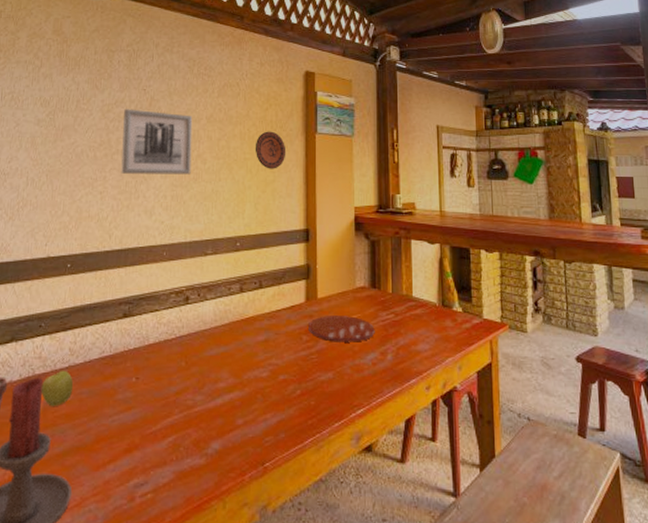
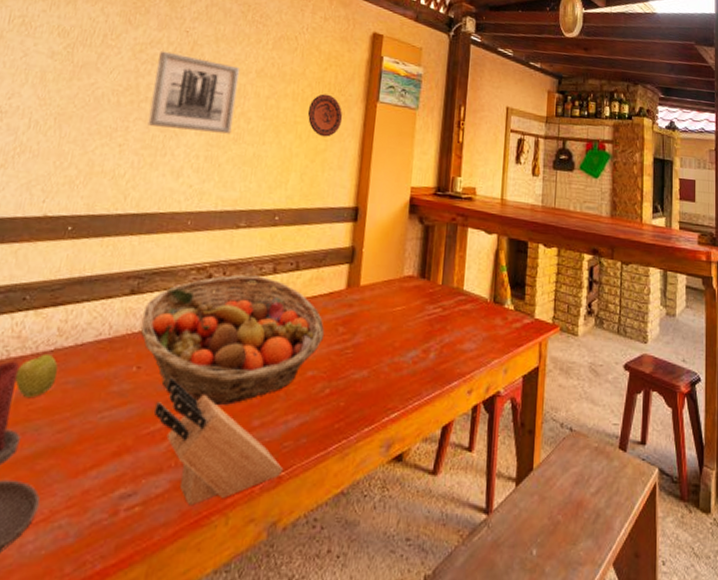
fruit basket: none [135,295,291,408] -> present [140,274,325,406]
knife block: none [153,385,268,493] -> present [153,377,284,506]
plate: present [308,316,375,342] -> none [346,305,420,338]

